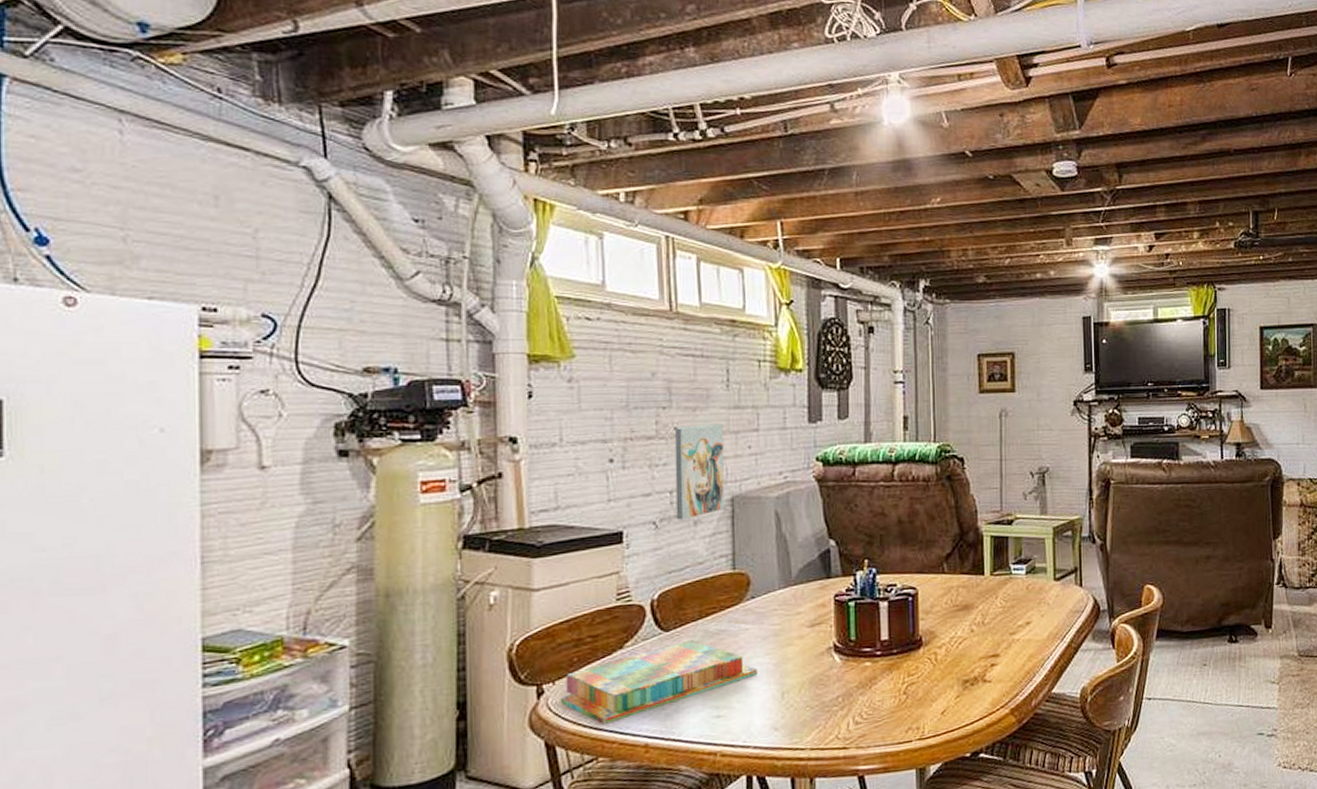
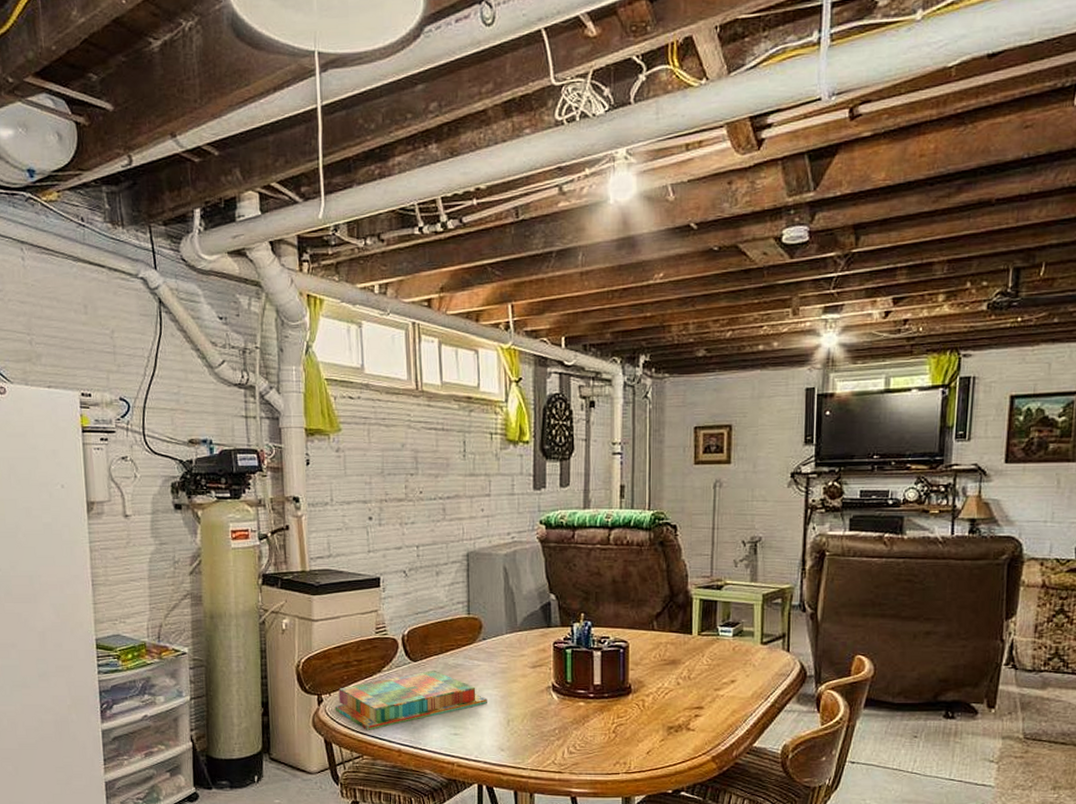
wall art: present [674,423,725,520] -> none [420,489,461,570]

